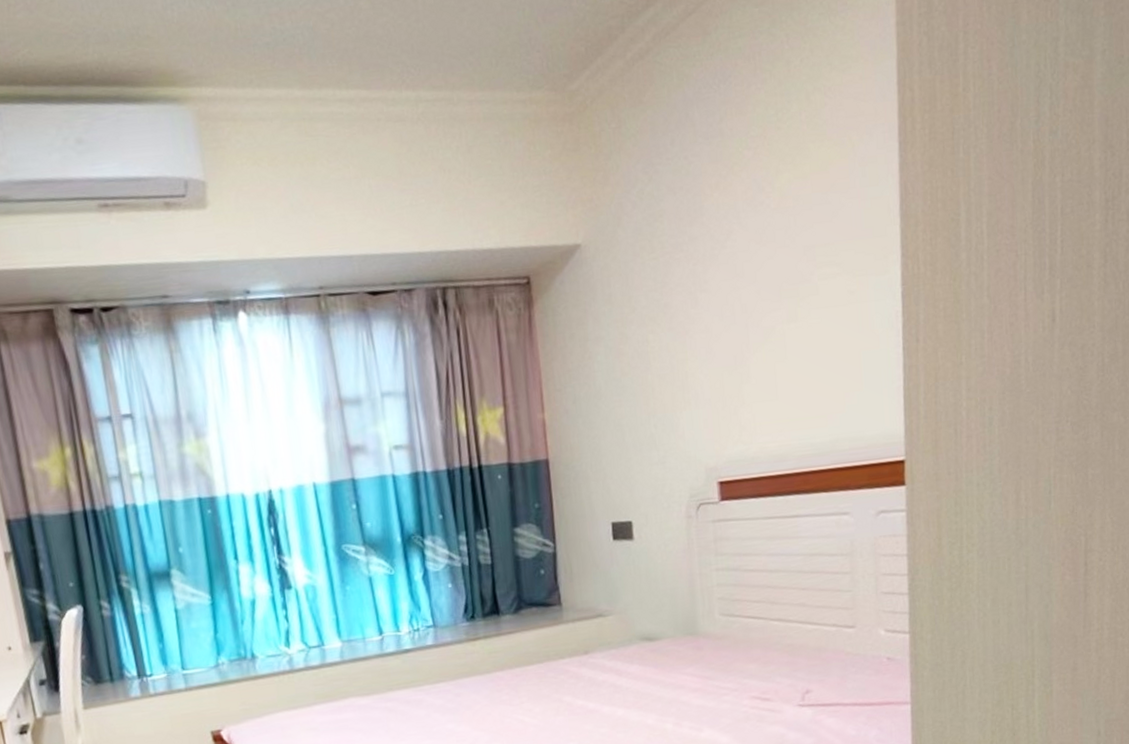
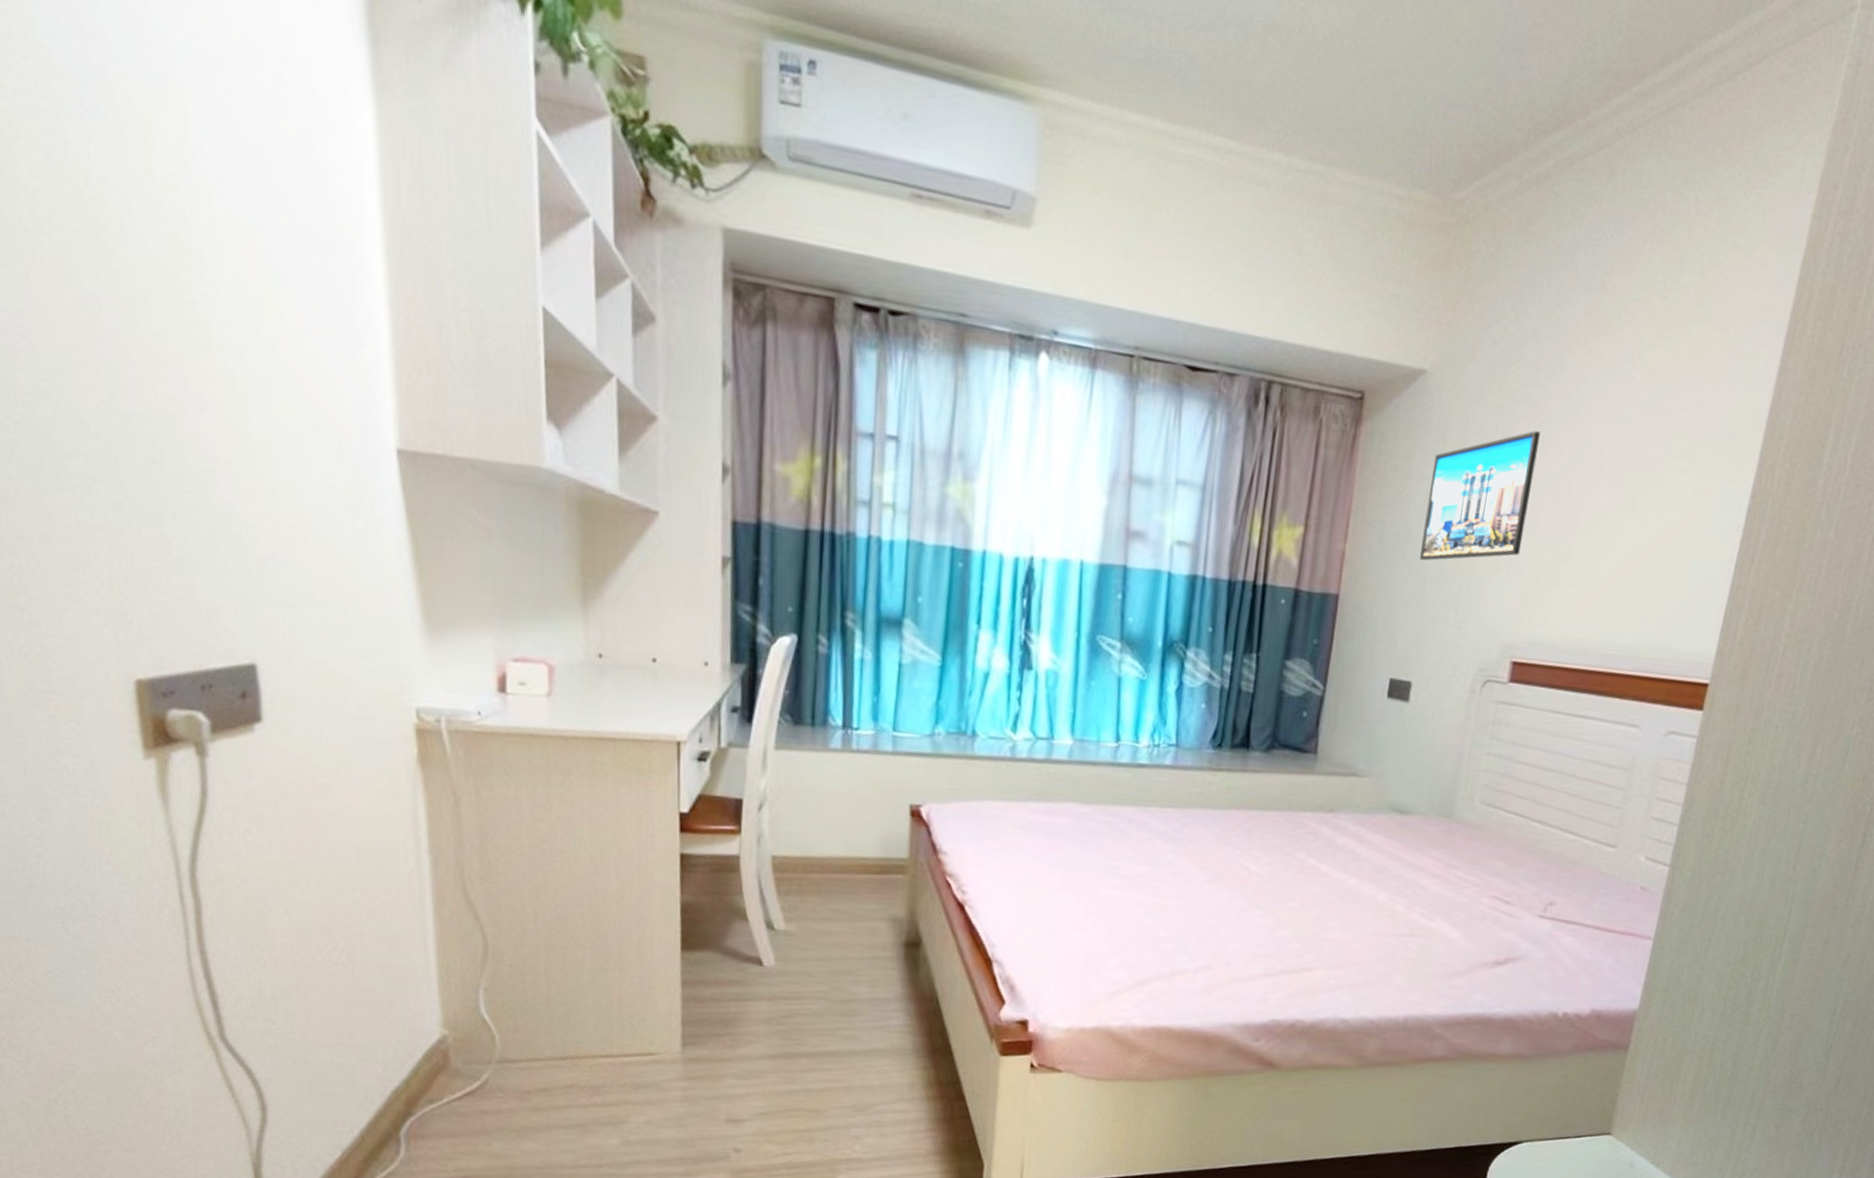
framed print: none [606,273,702,412] -> present [1419,431,1541,561]

